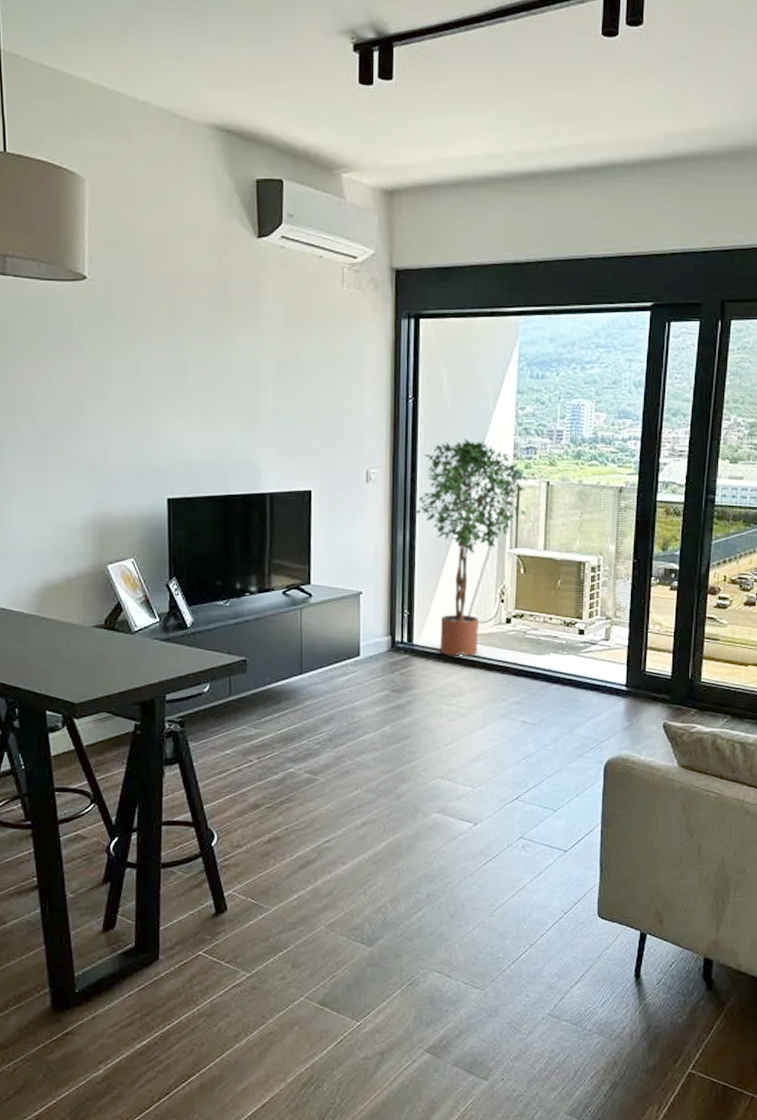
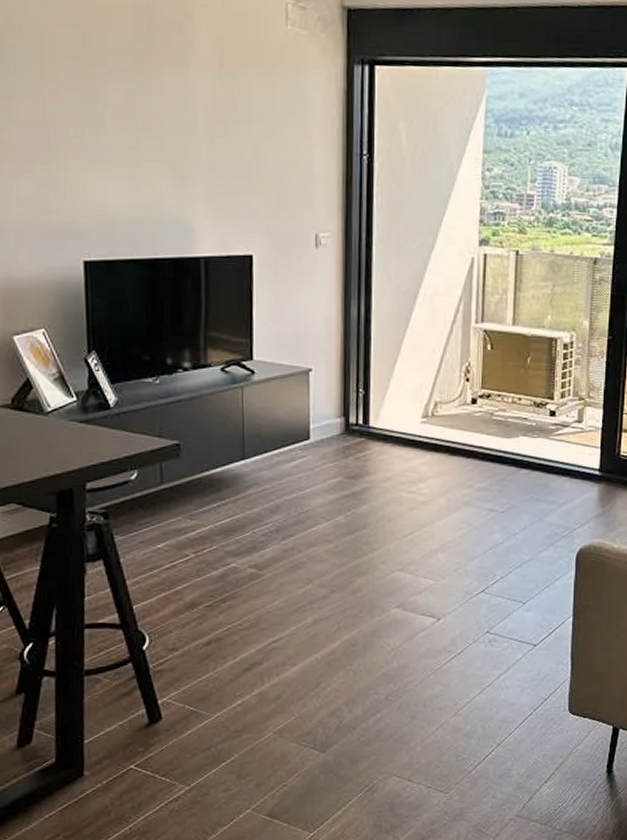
potted tree: present [416,438,530,656] -> none [372,200,498,439]

